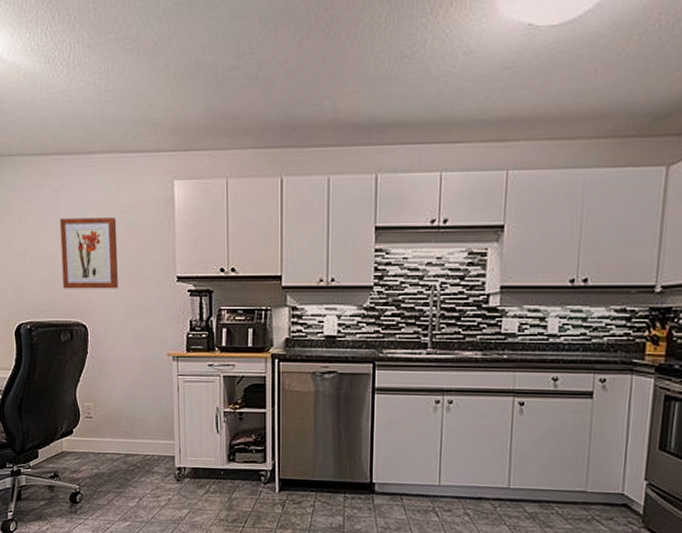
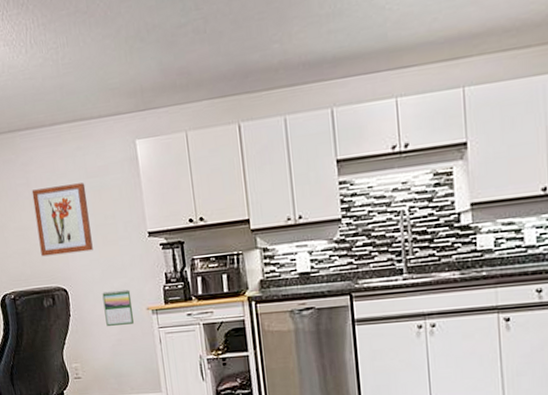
calendar: none [123,332,154,368] -> present [102,289,135,326]

